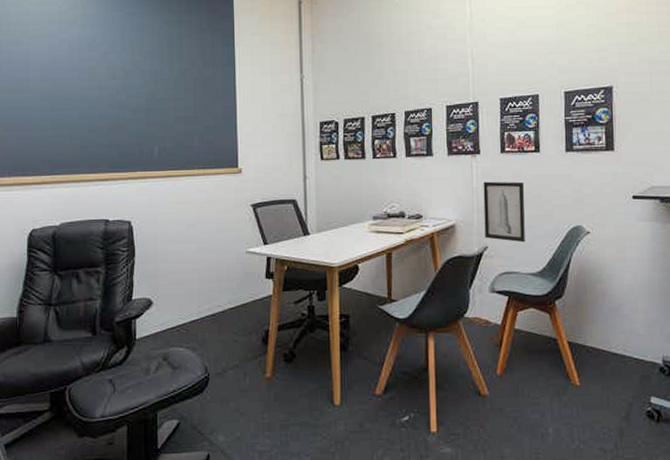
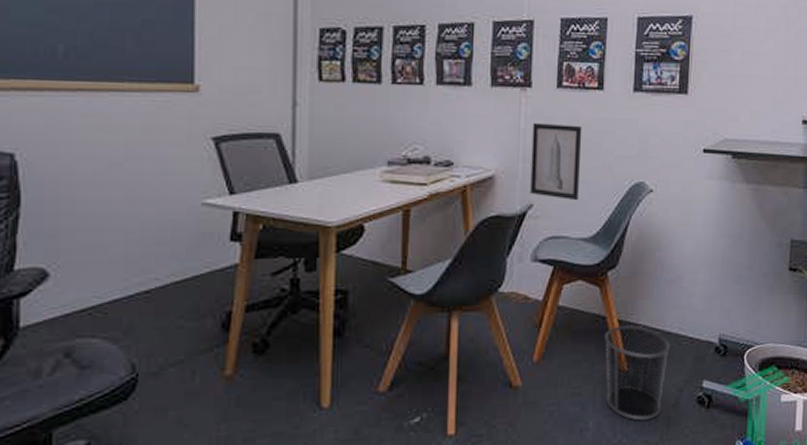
waste bin: none [556,347,617,430] -> present [604,325,670,421]

